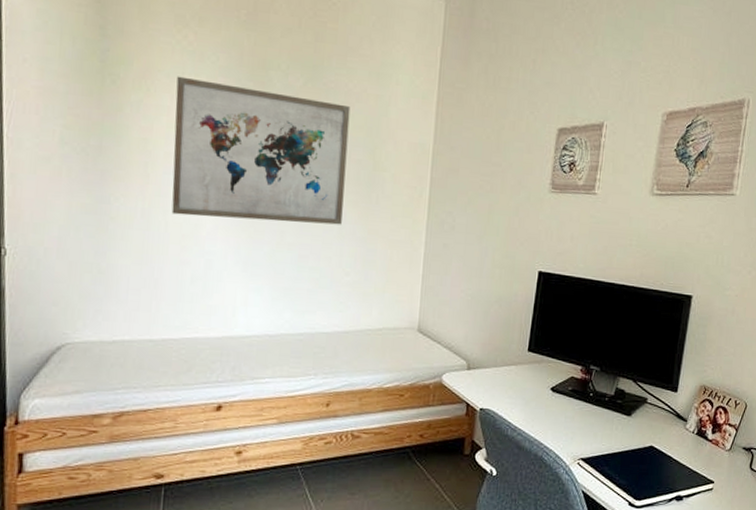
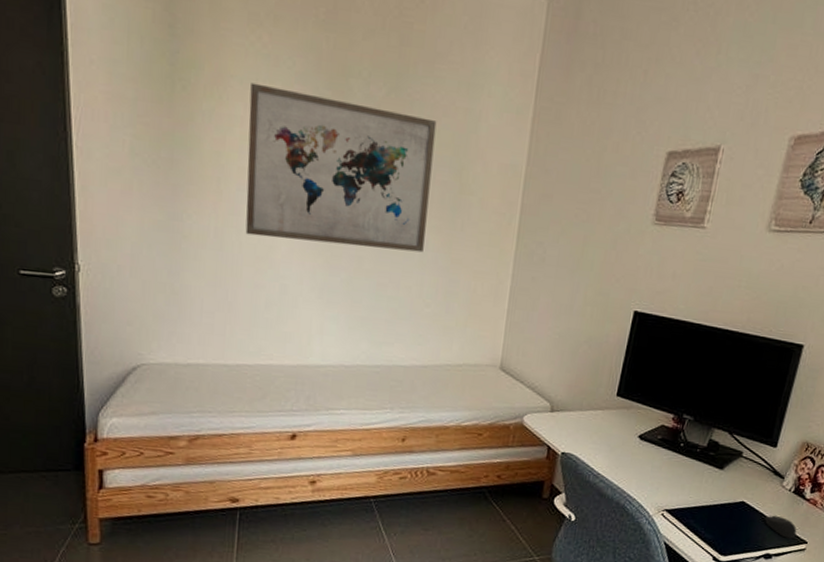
computer mouse: none [673,457,703,479] -> present [765,515,797,539]

